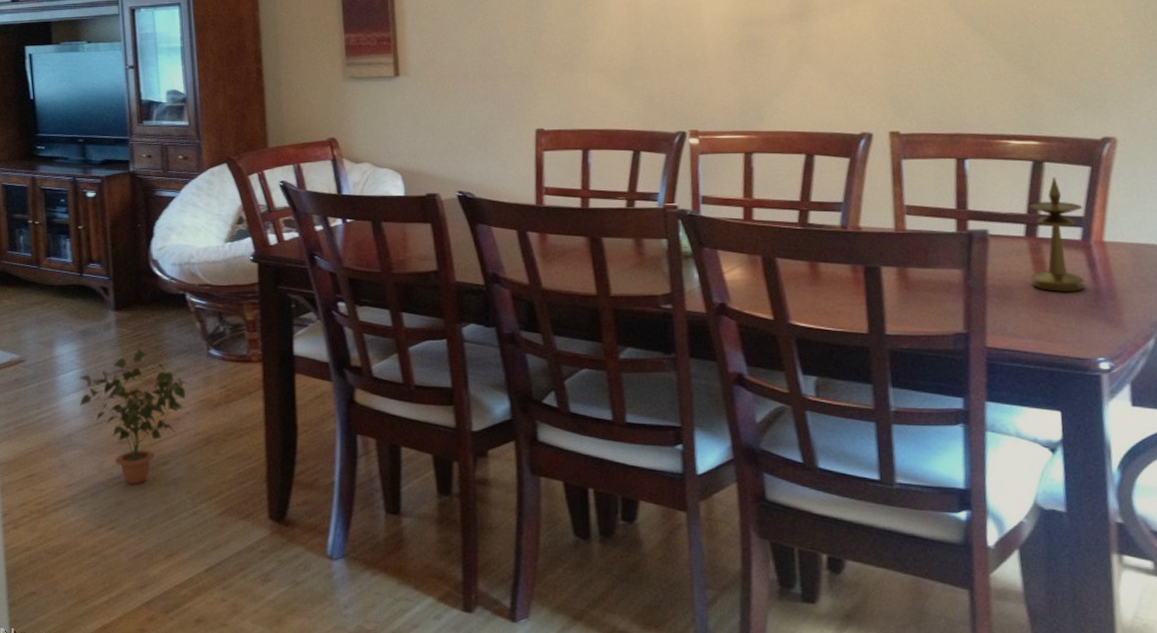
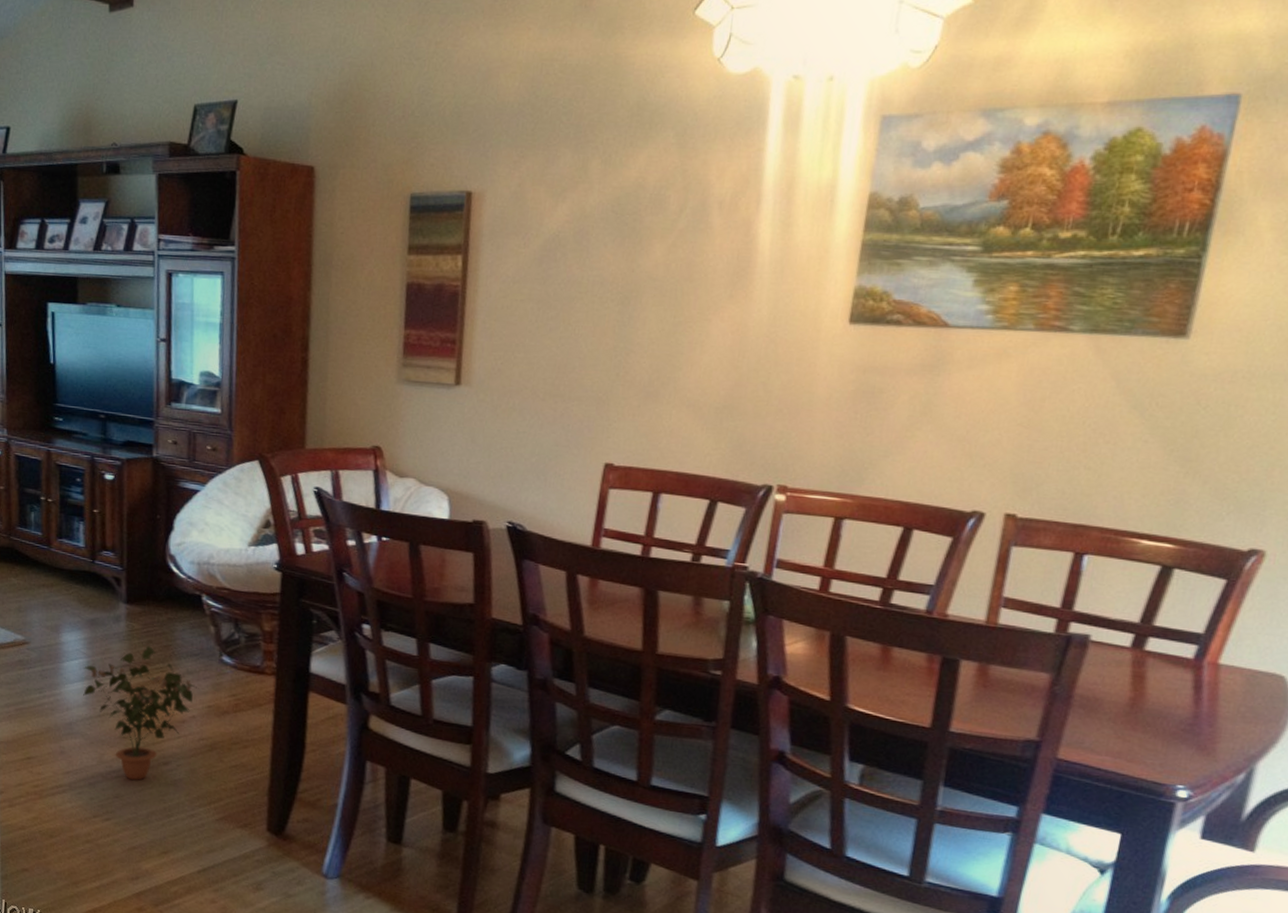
candlestick: present [1028,176,1085,292] -> none [1124,586,1205,713]

